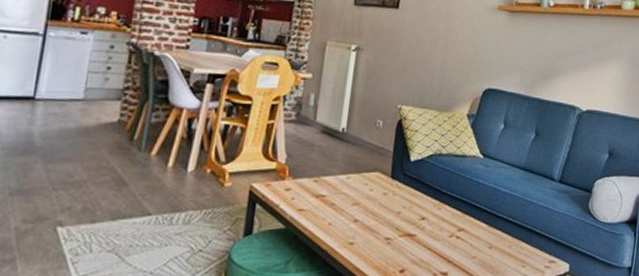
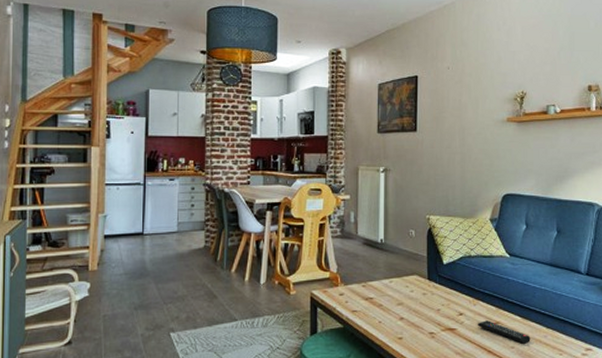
remote control: none [440,226,495,254] -> present [478,320,531,344]

